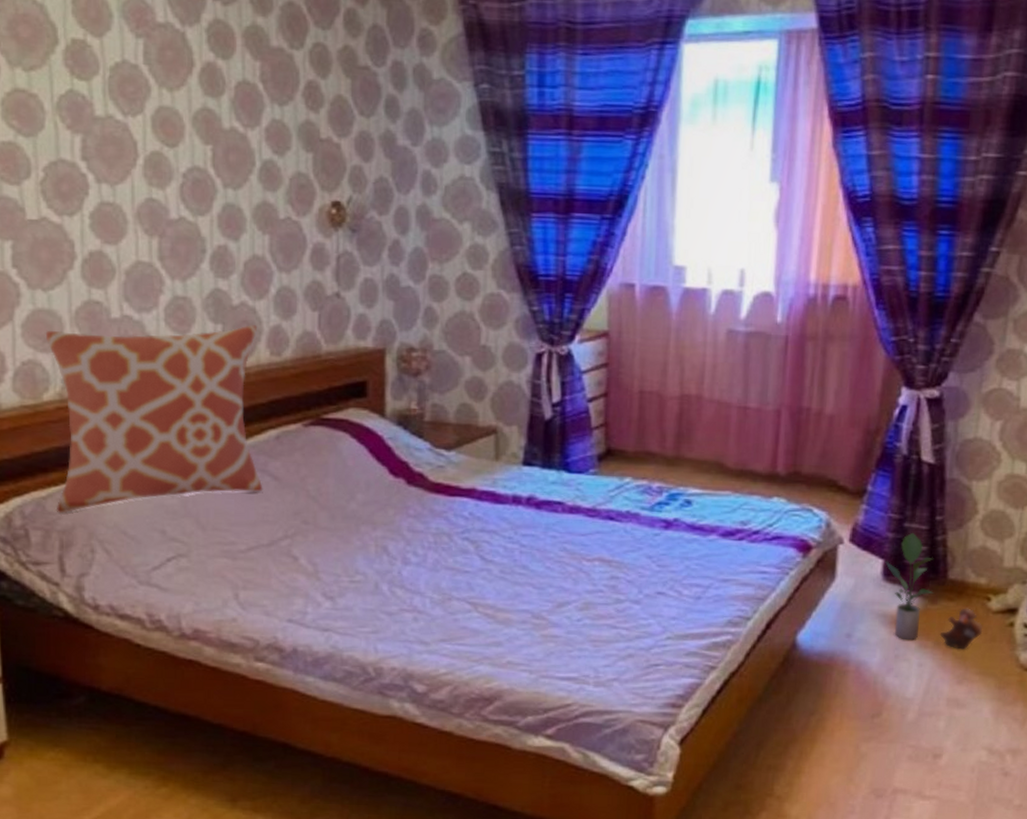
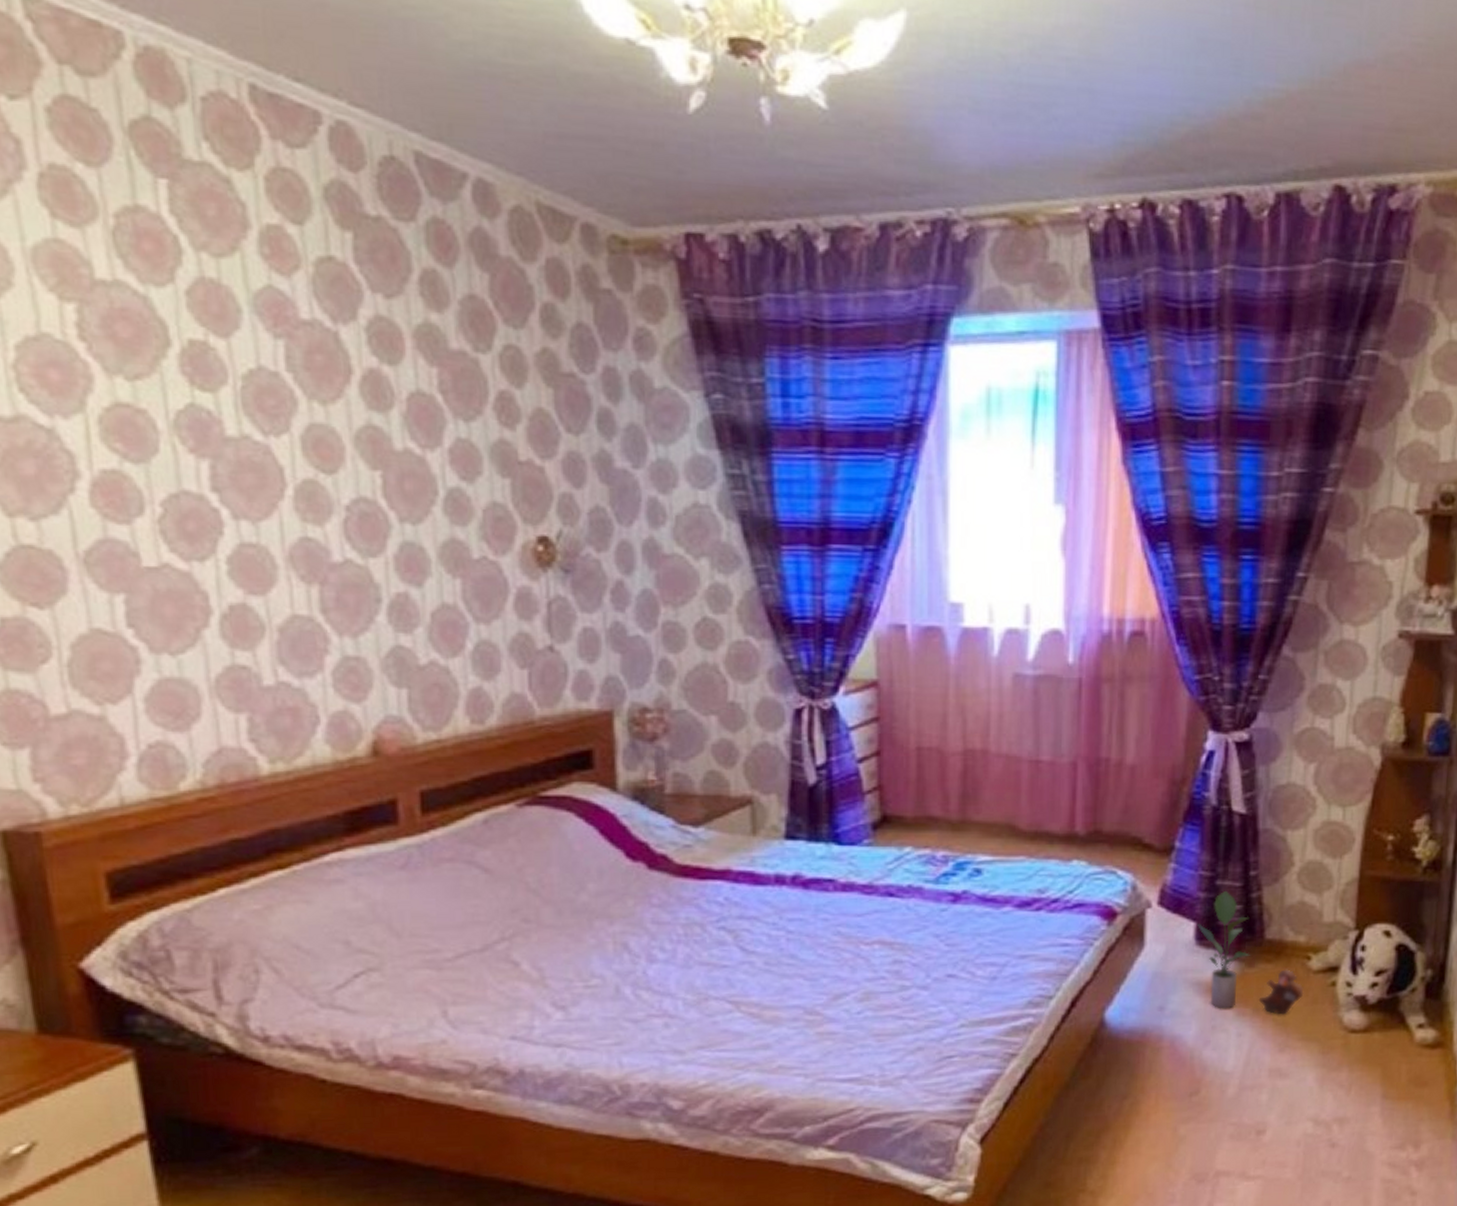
pillow: present [45,324,263,513] -> none [177,686,471,928]

